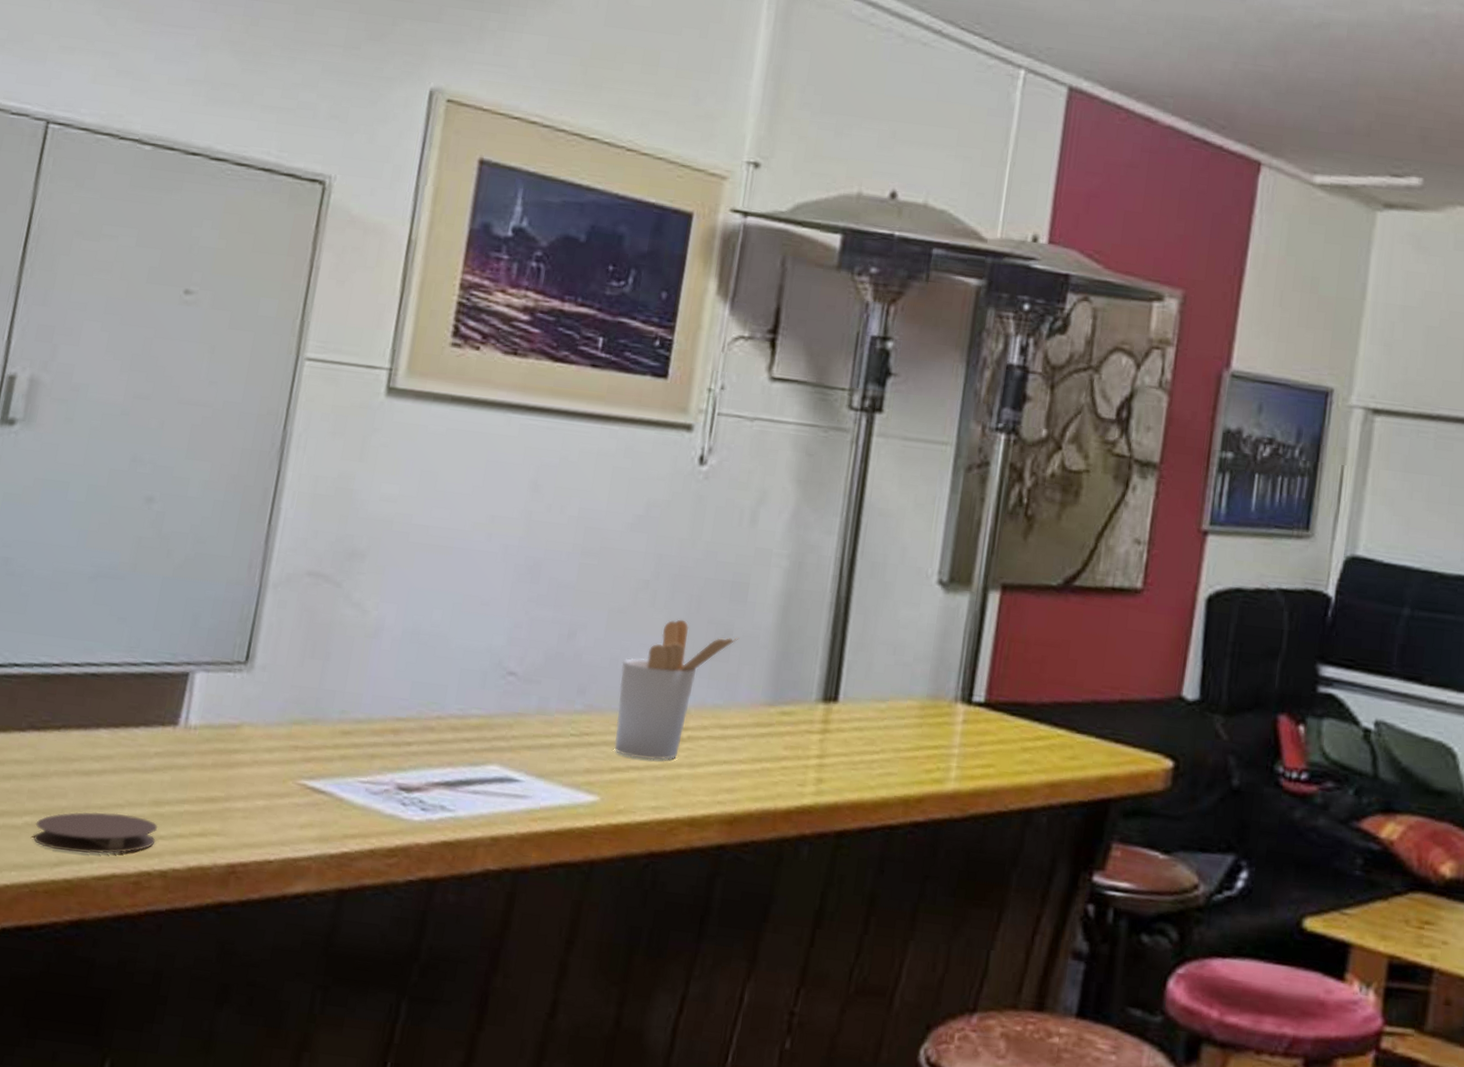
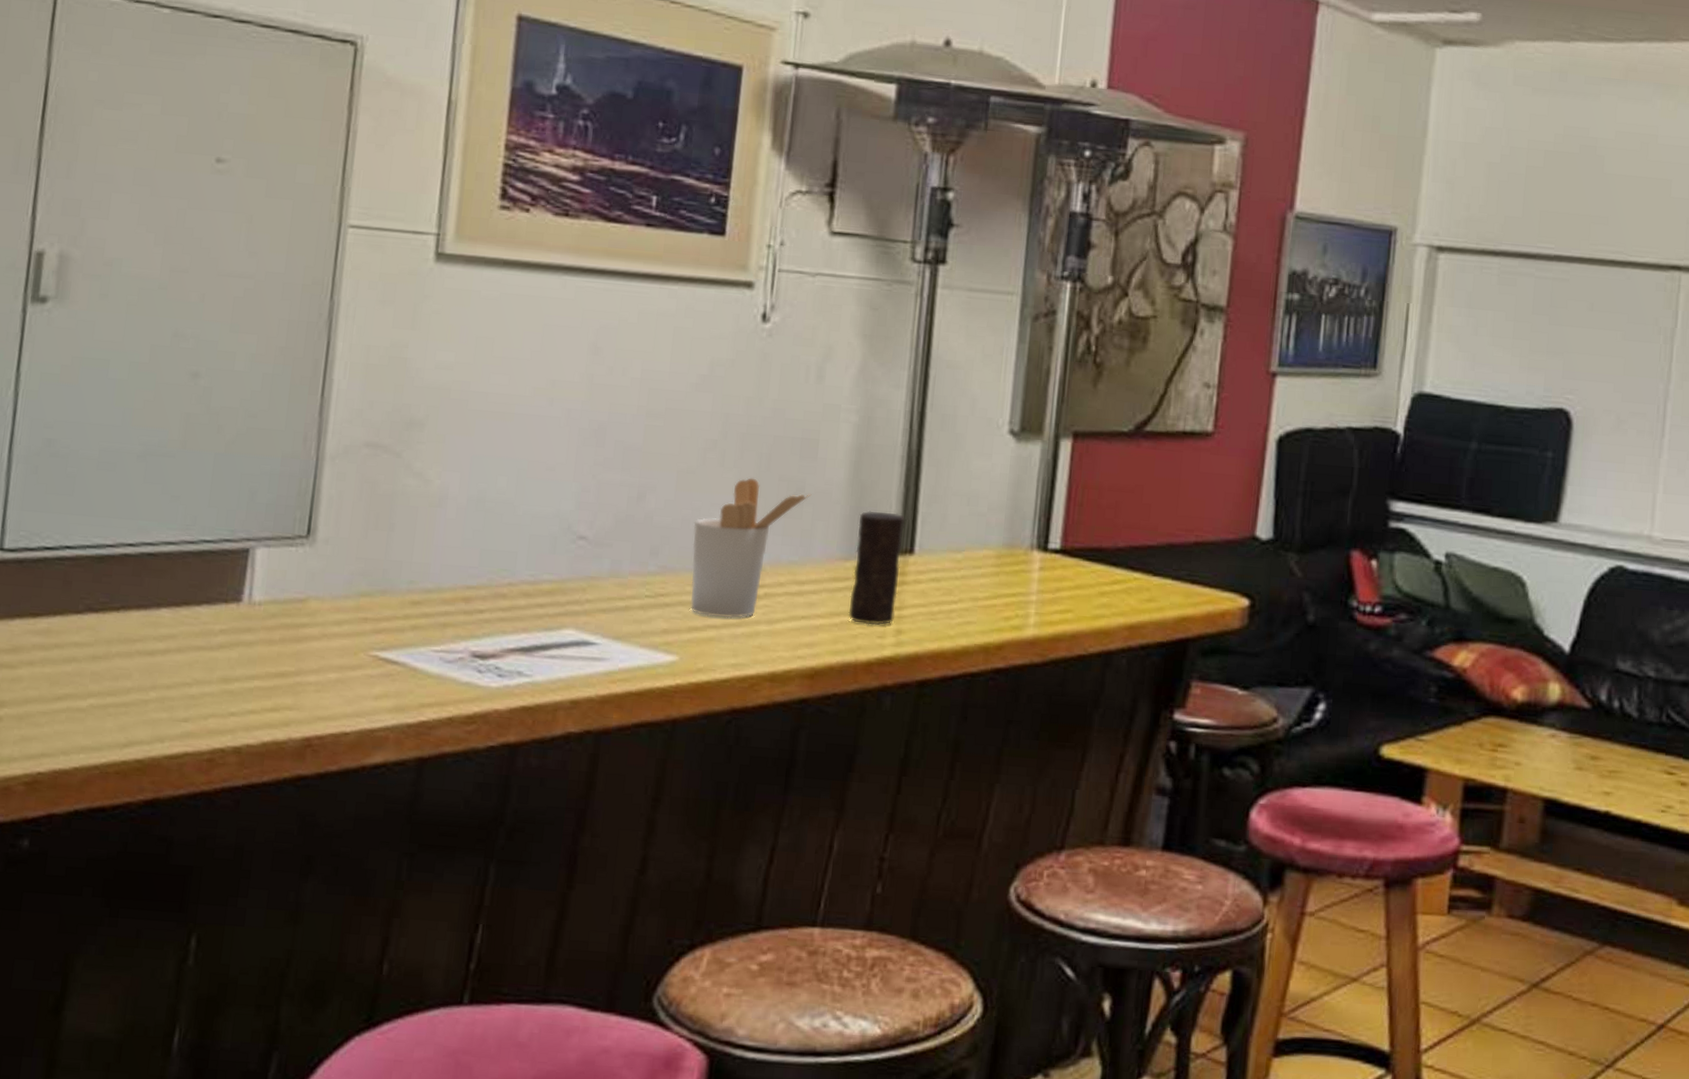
coaster: present [33,811,158,854] -> none [100,691,229,733]
candle: none [770,656,831,773] -> present [848,510,906,625]

